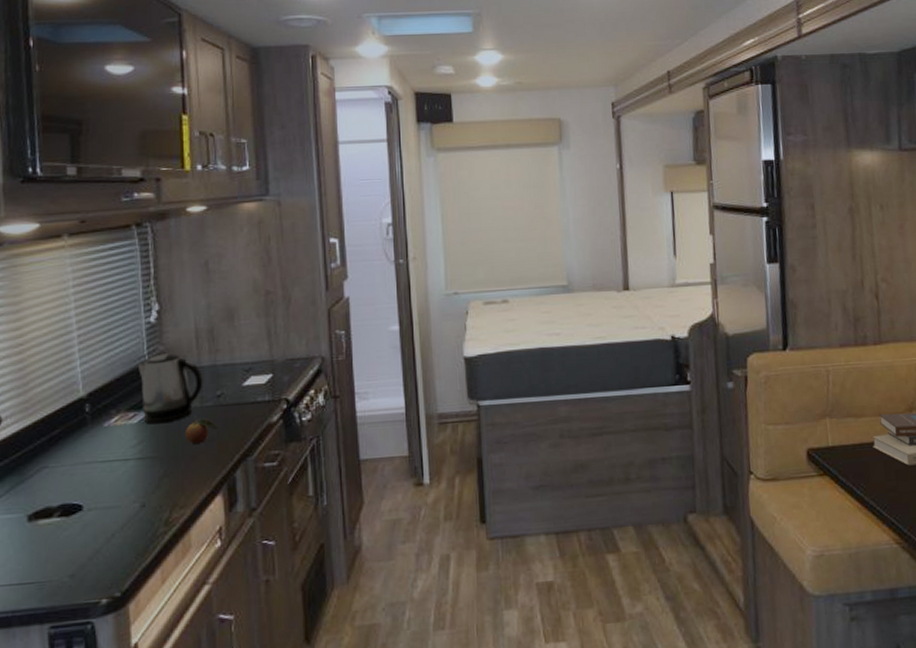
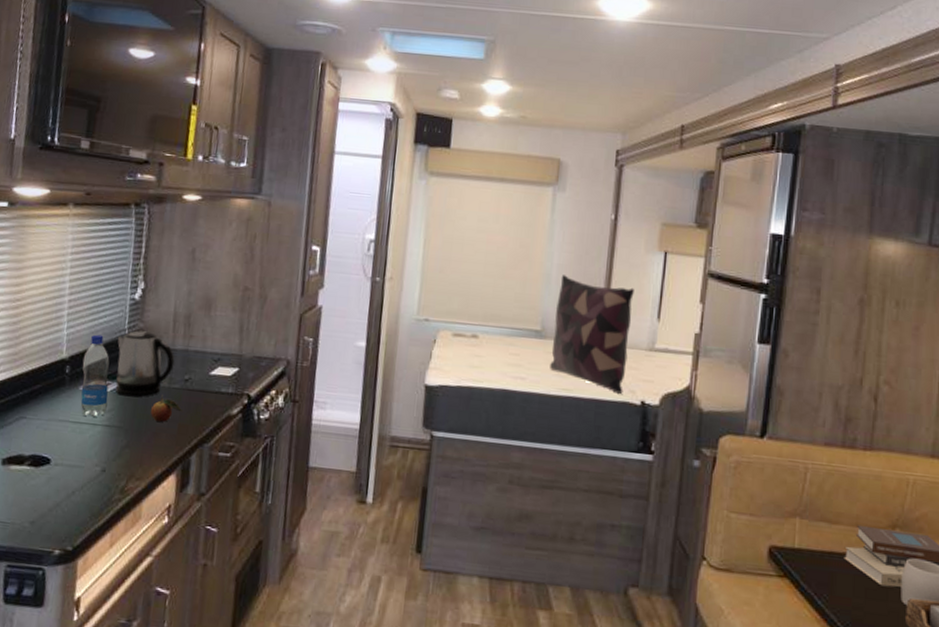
bottle: none [103,365,137,453] -> present [80,334,110,418]
pillow: none [578,228,653,333] -> present [550,275,634,394]

